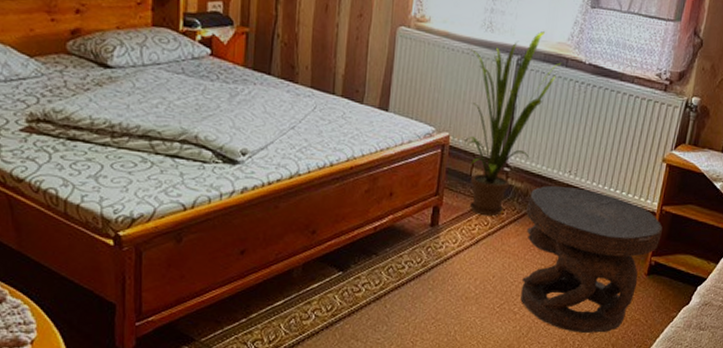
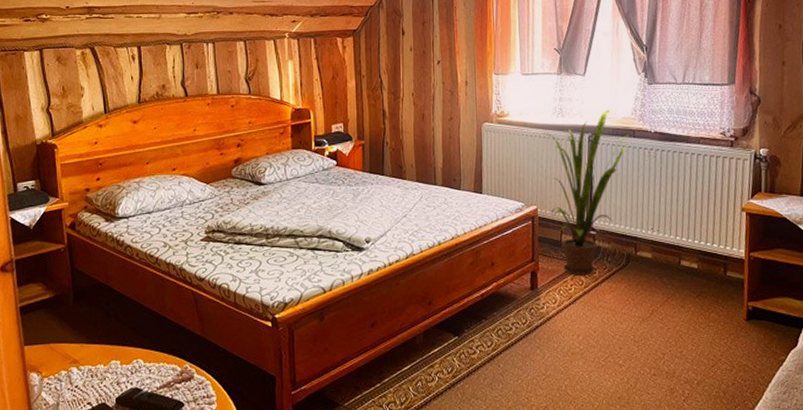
side table: present [521,186,663,333] -> none [616,243,754,381]

